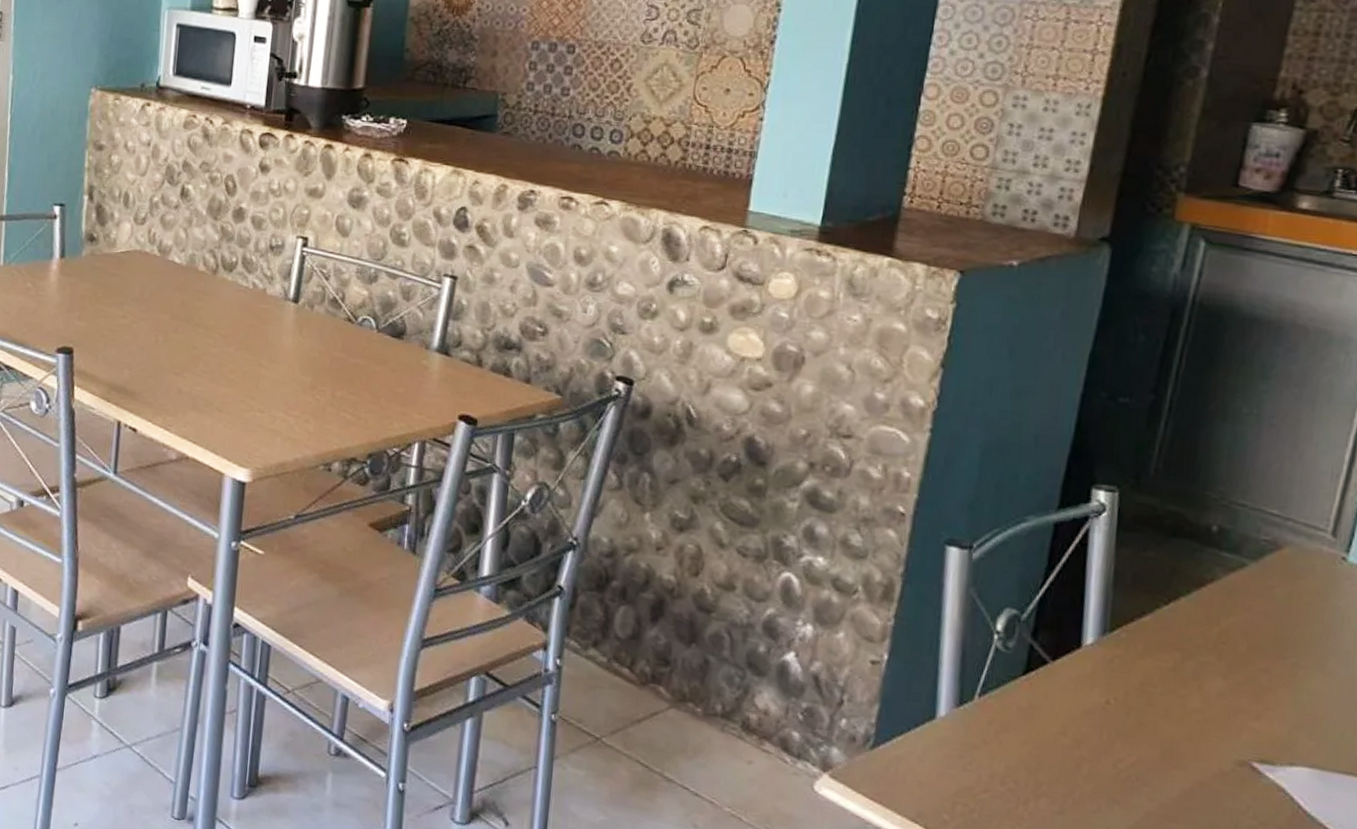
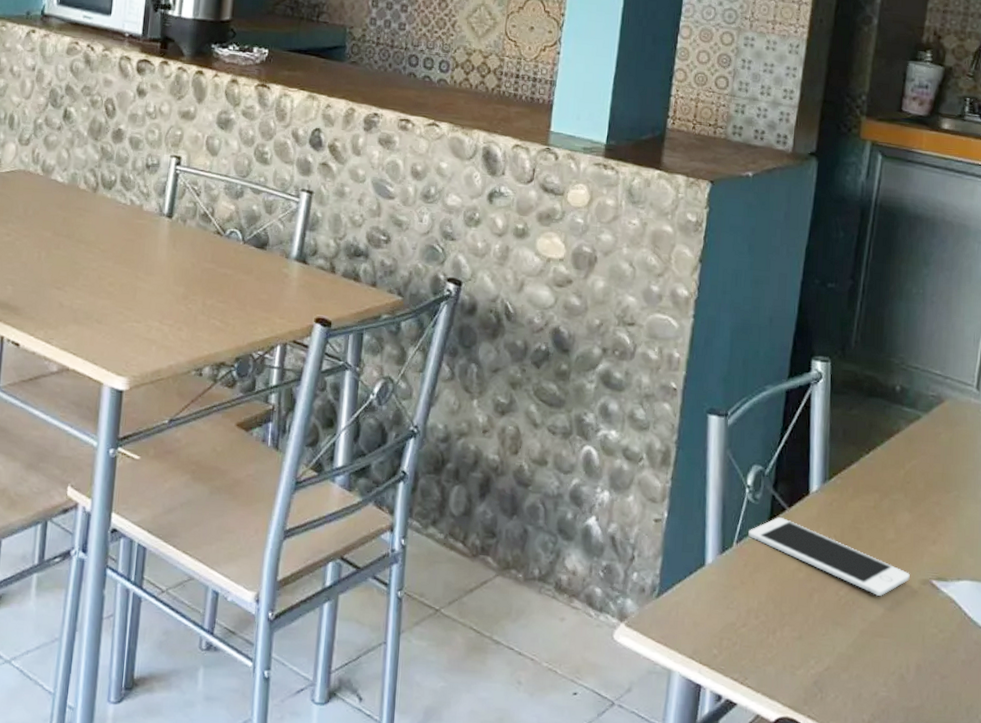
cell phone: none [995,671,1221,774] -> present [748,517,910,596]

